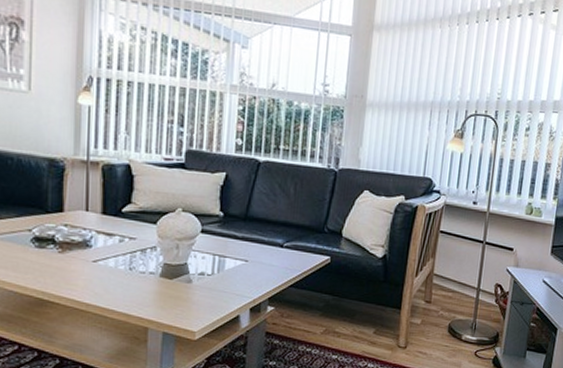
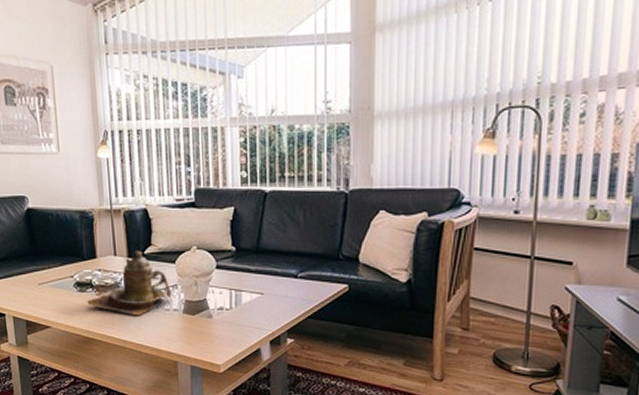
teapot: none [46,207,149,277] -> present [87,250,172,315]

